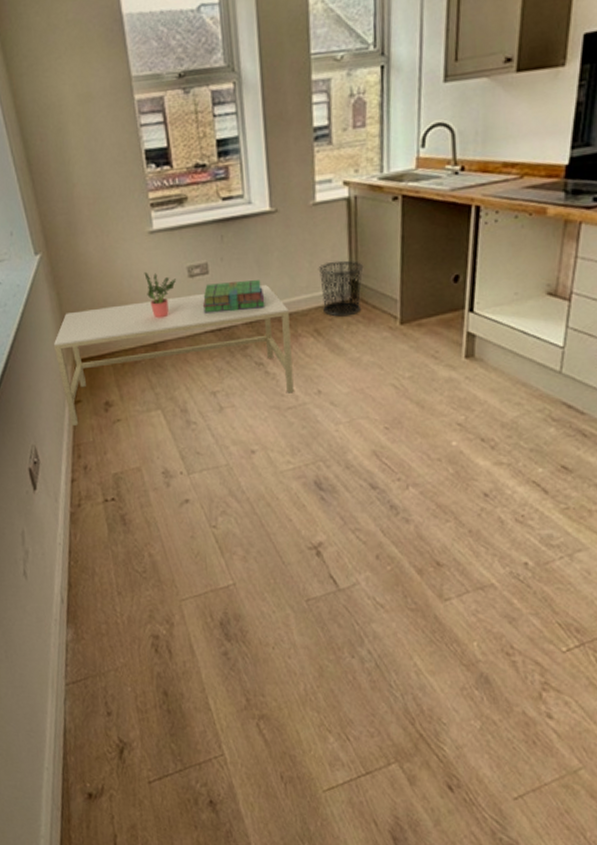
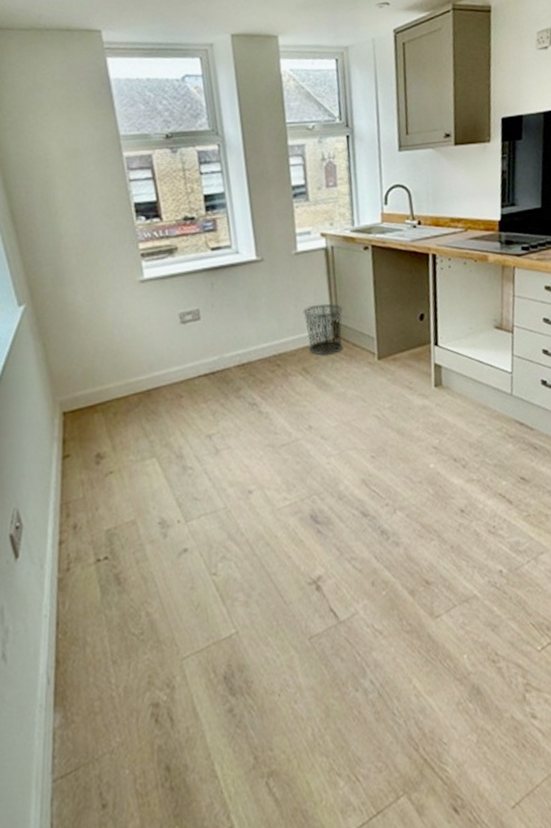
coffee table: present [53,285,294,426] -> none [38,328,287,483]
potted plant: present [144,271,176,318] -> none [135,319,168,365]
stack of books: present [202,280,266,314] -> none [195,324,256,358]

